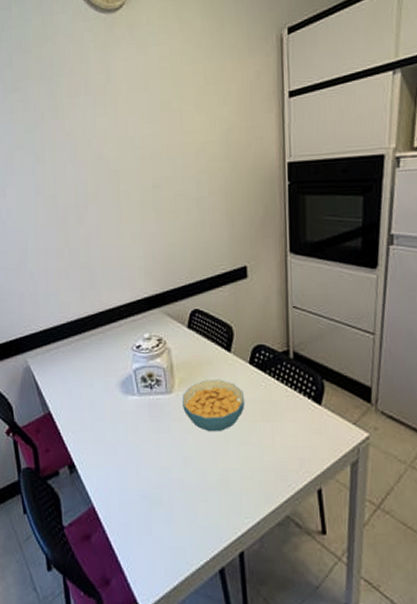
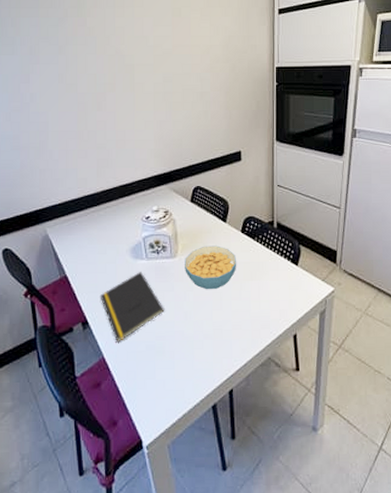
notepad: none [87,409,161,490] -> present [100,272,165,343]

